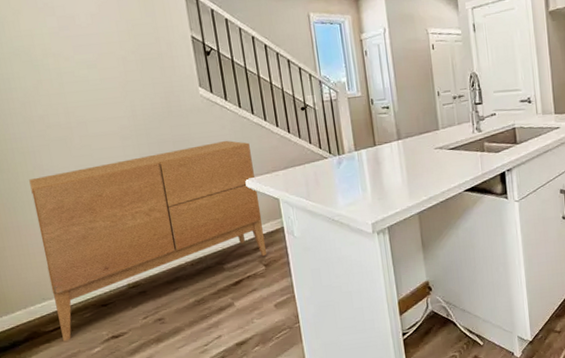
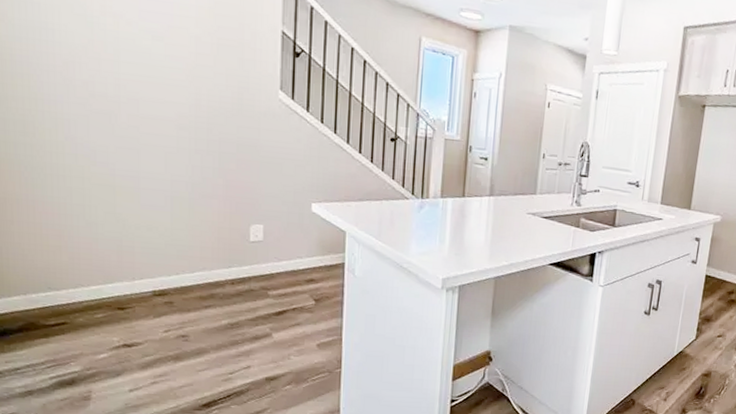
sideboard: present [29,140,267,342] -> none [57,150,325,340]

